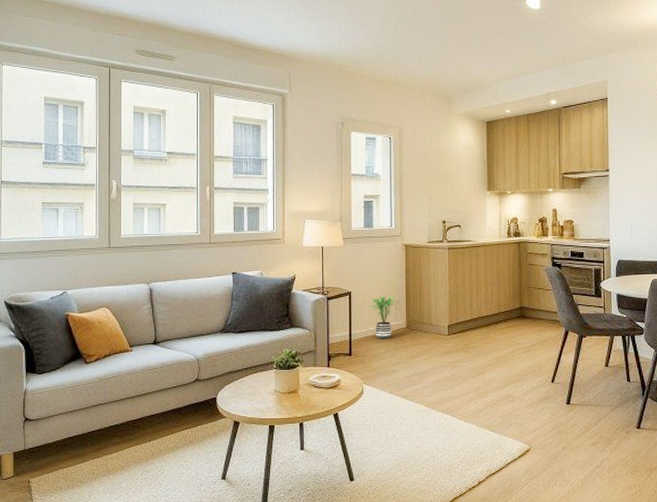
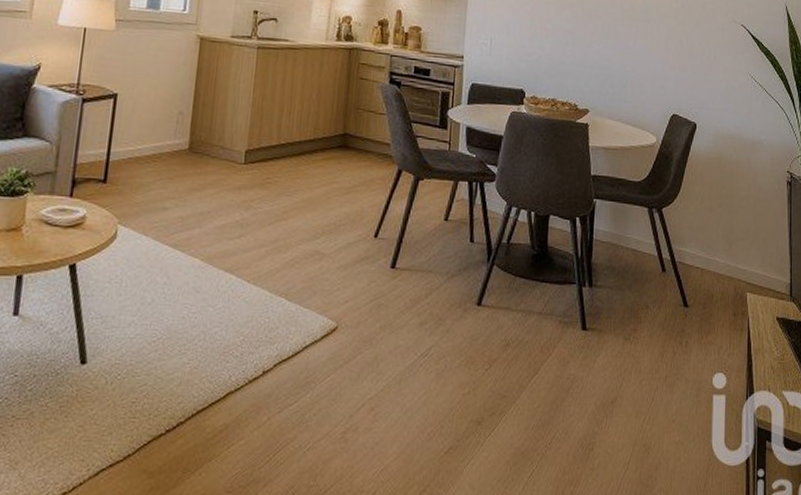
potted plant: present [371,294,398,340] -> none [142,101,180,164]

